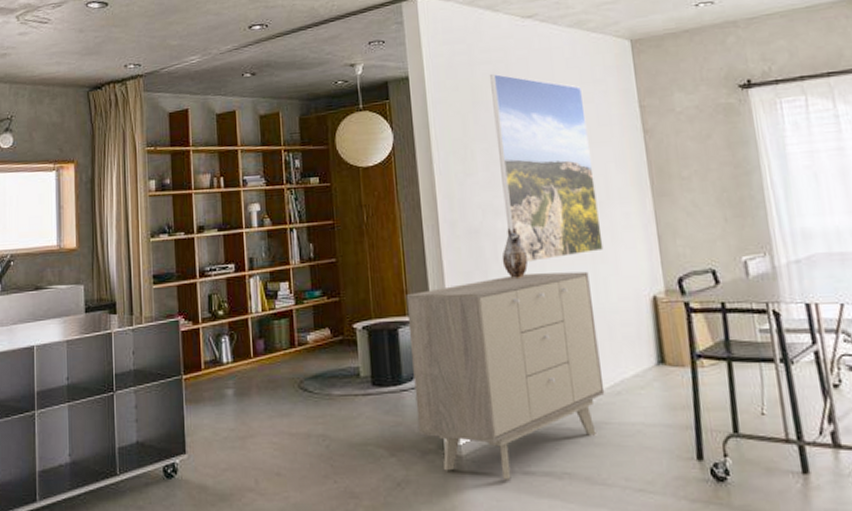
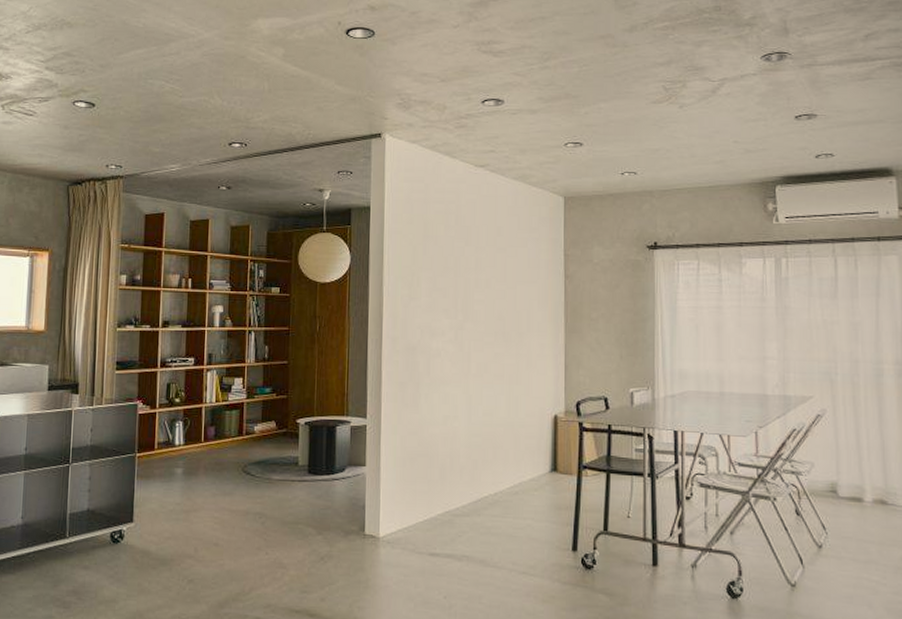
sideboard: present [406,271,605,480] -> none [344,387,505,560]
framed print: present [490,73,604,262] -> none [440,212,520,378]
decorative vase: present [502,227,529,280] -> none [433,347,455,392]

